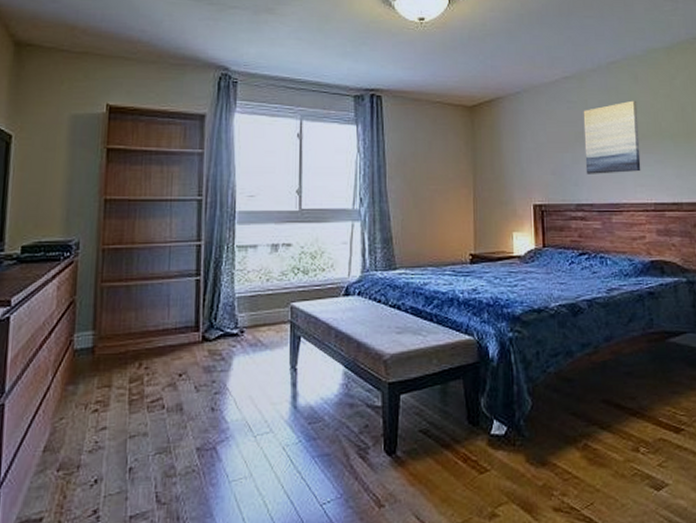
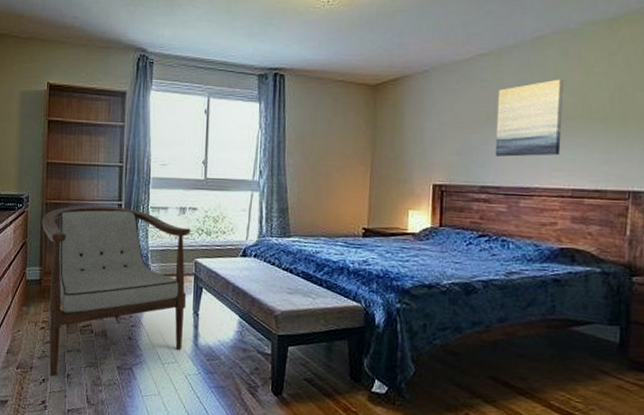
armchair: none [97,248,285,475] -> present [42,205,191,377]

